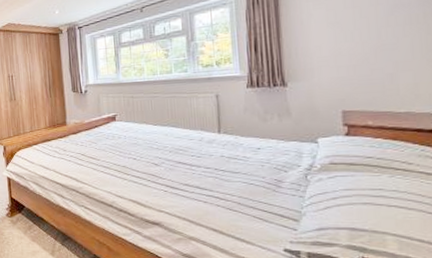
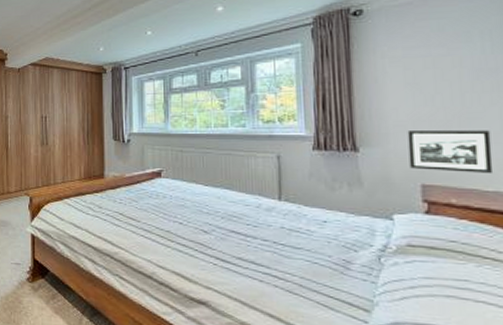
picture frame: none [330,59,406,98] -> present [407,130,494,174]

